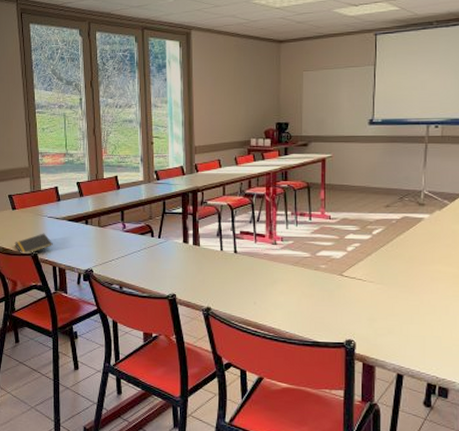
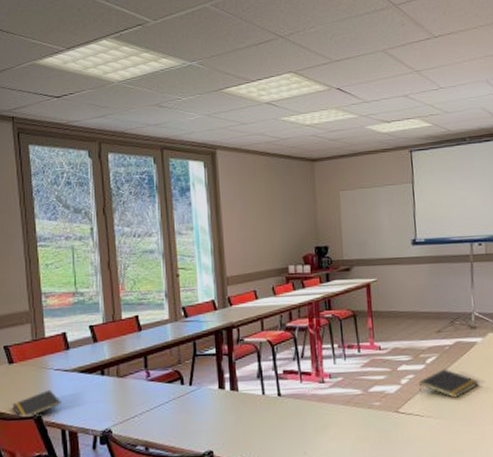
notepad: none [363,240,423,267] -> present [418,369,480,398]

